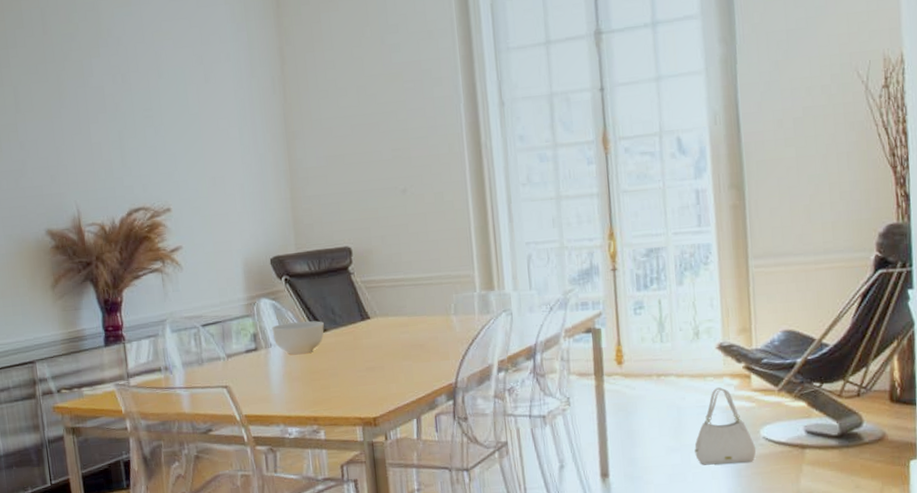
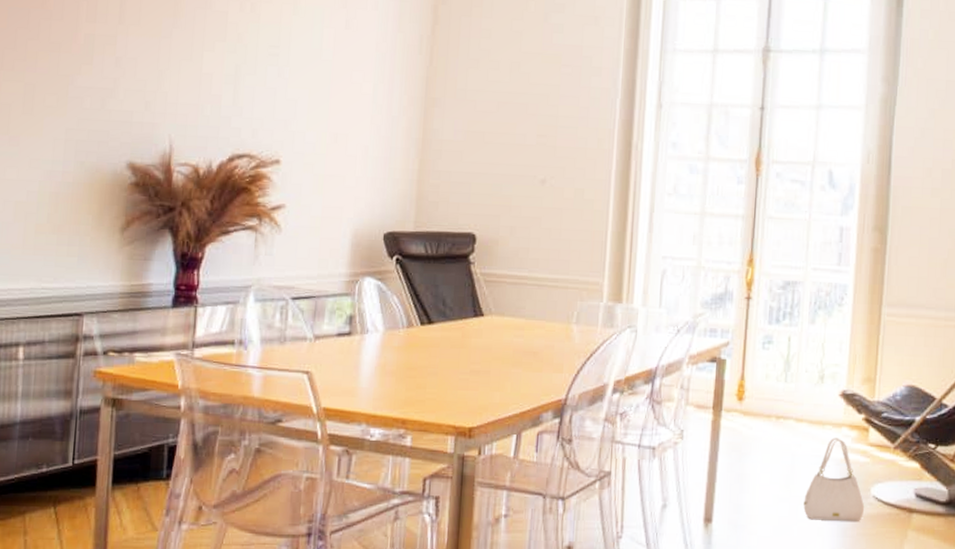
bowl: present [272,321,325,355] -> none [371,308,433,346]

